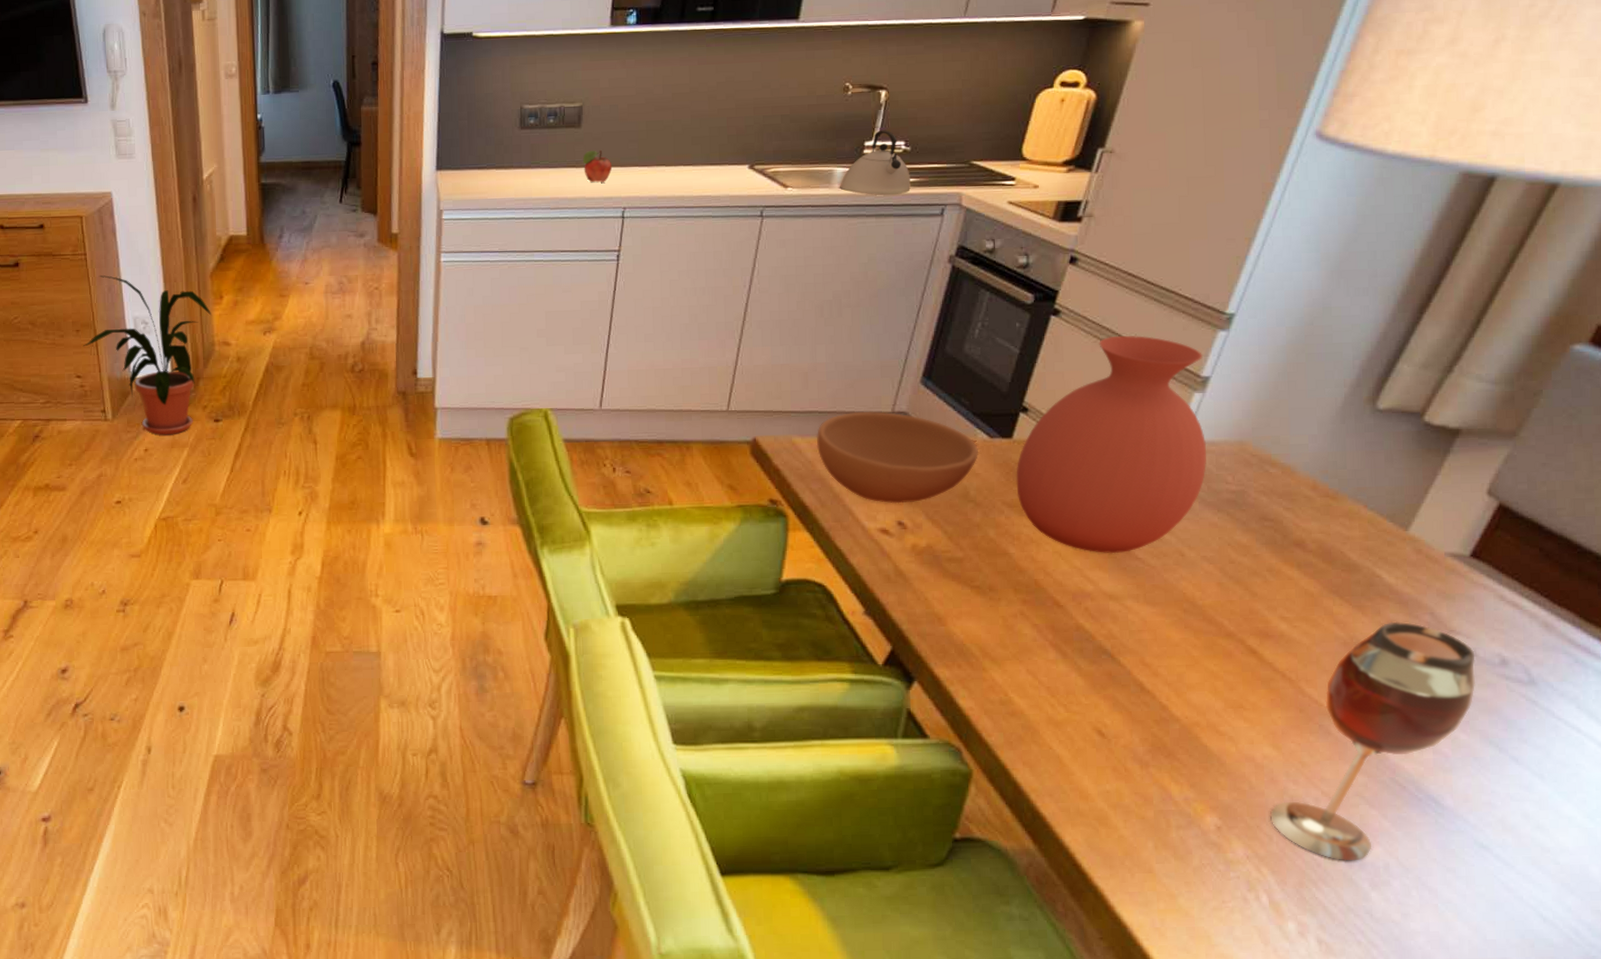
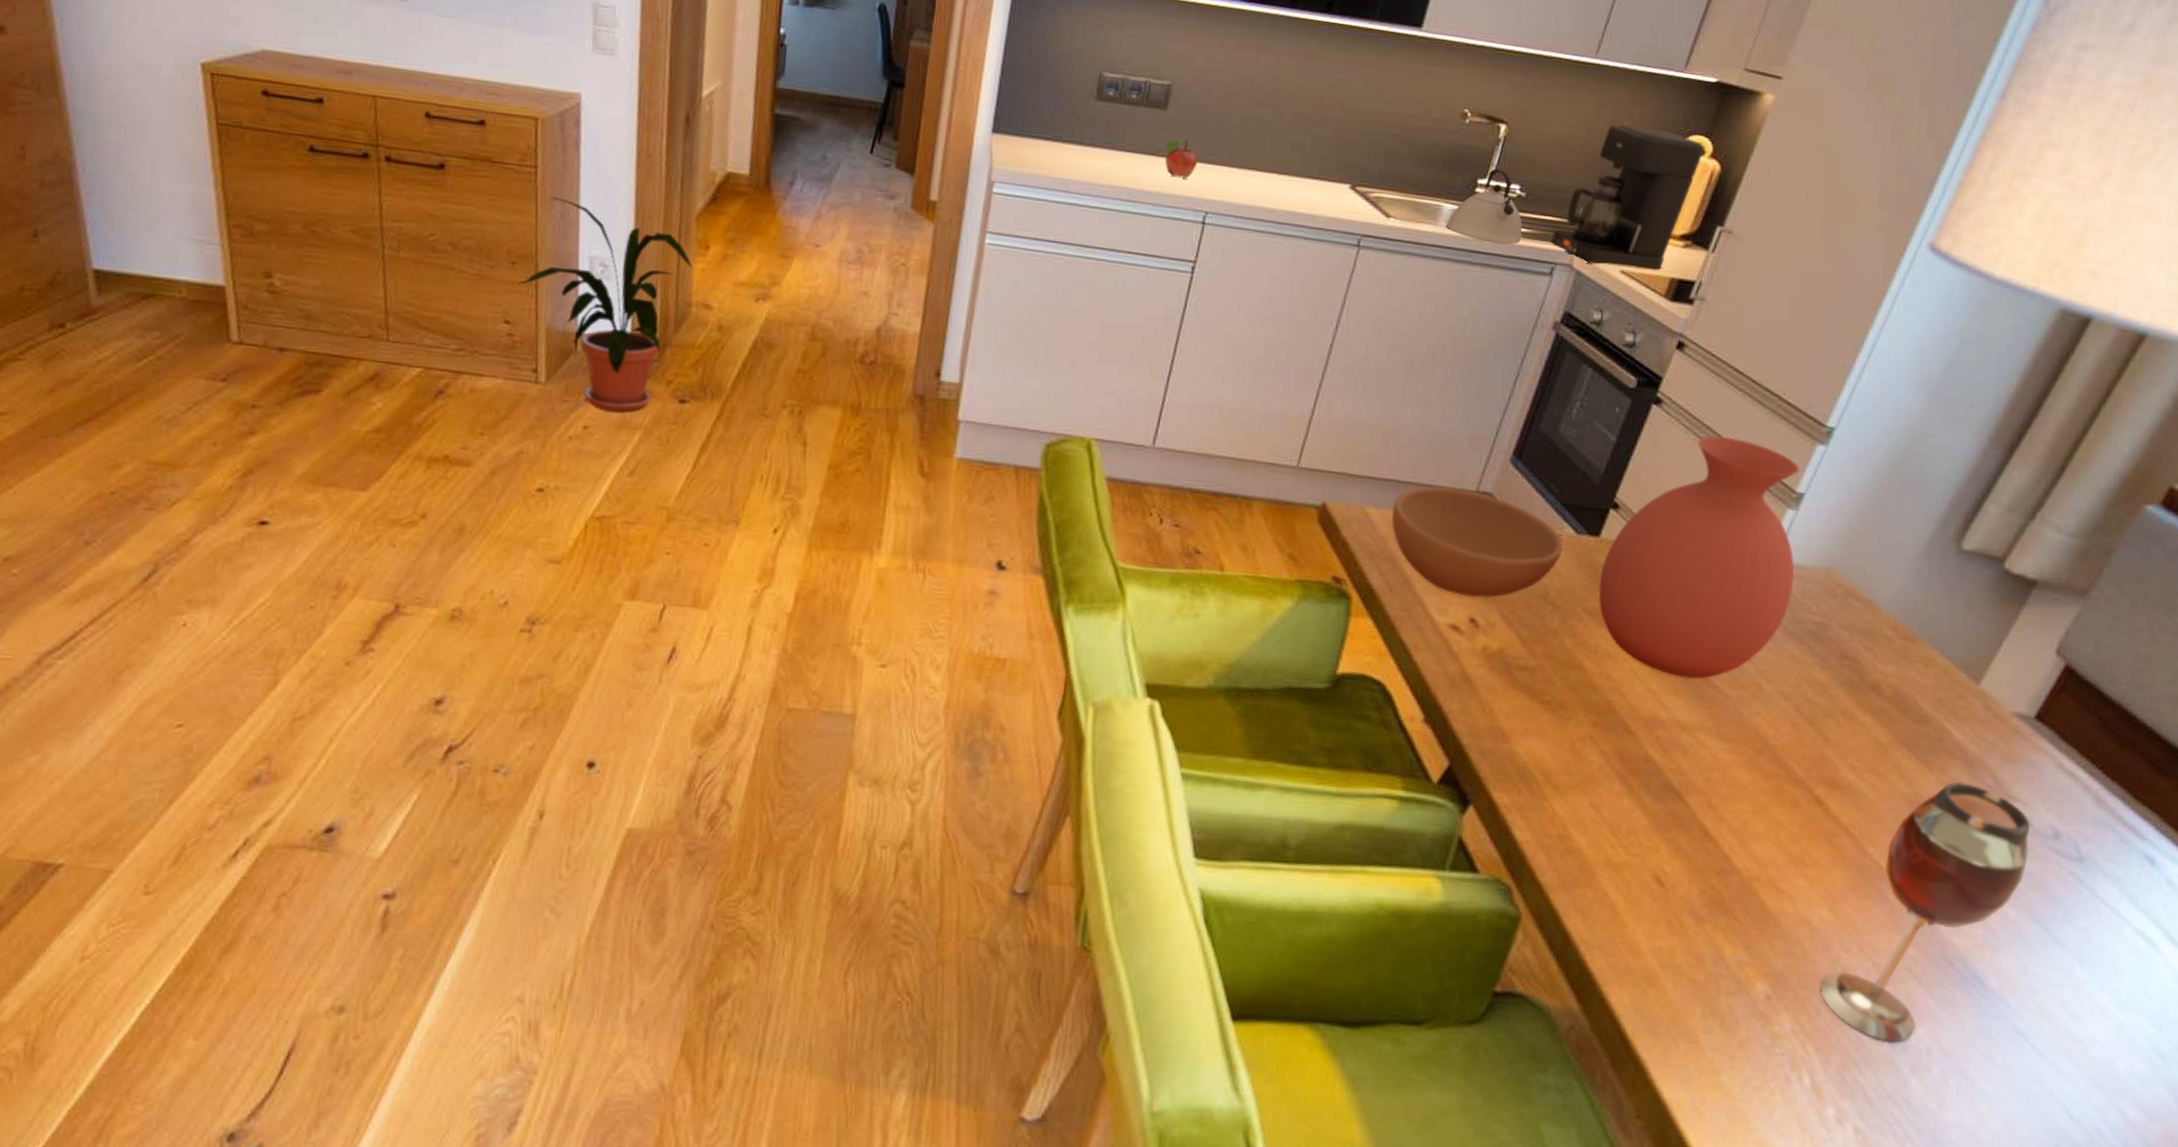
coffee maker: none [939,70,1079,199] -> present [1551,124,1705,271]

